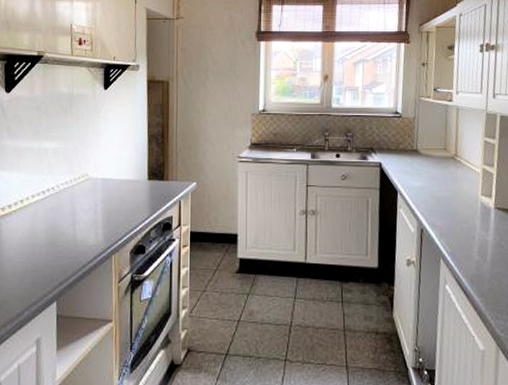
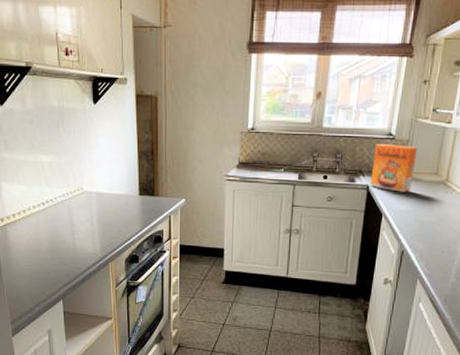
cereal box: none [382,122,424,168] -> present [371,144,417,192]

